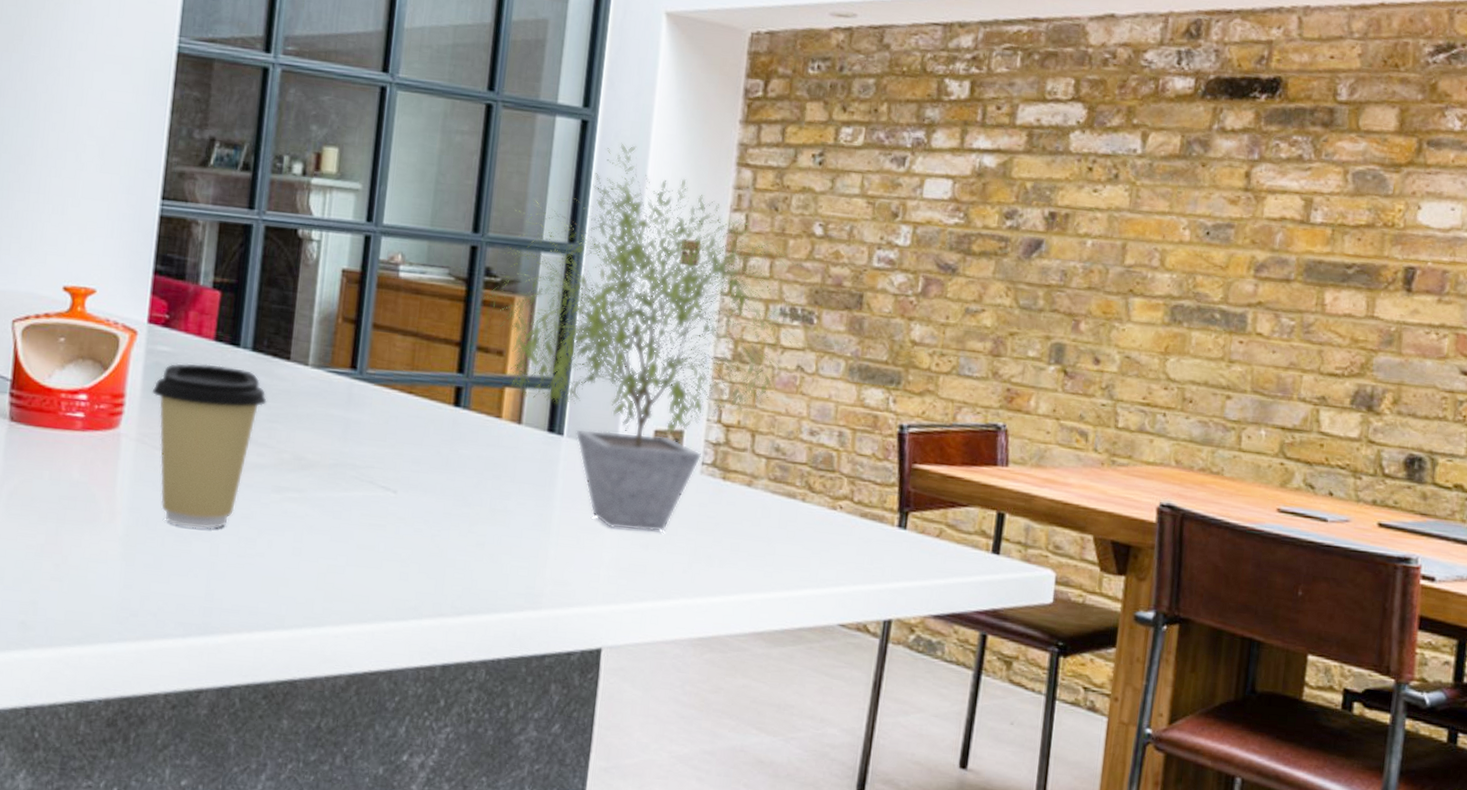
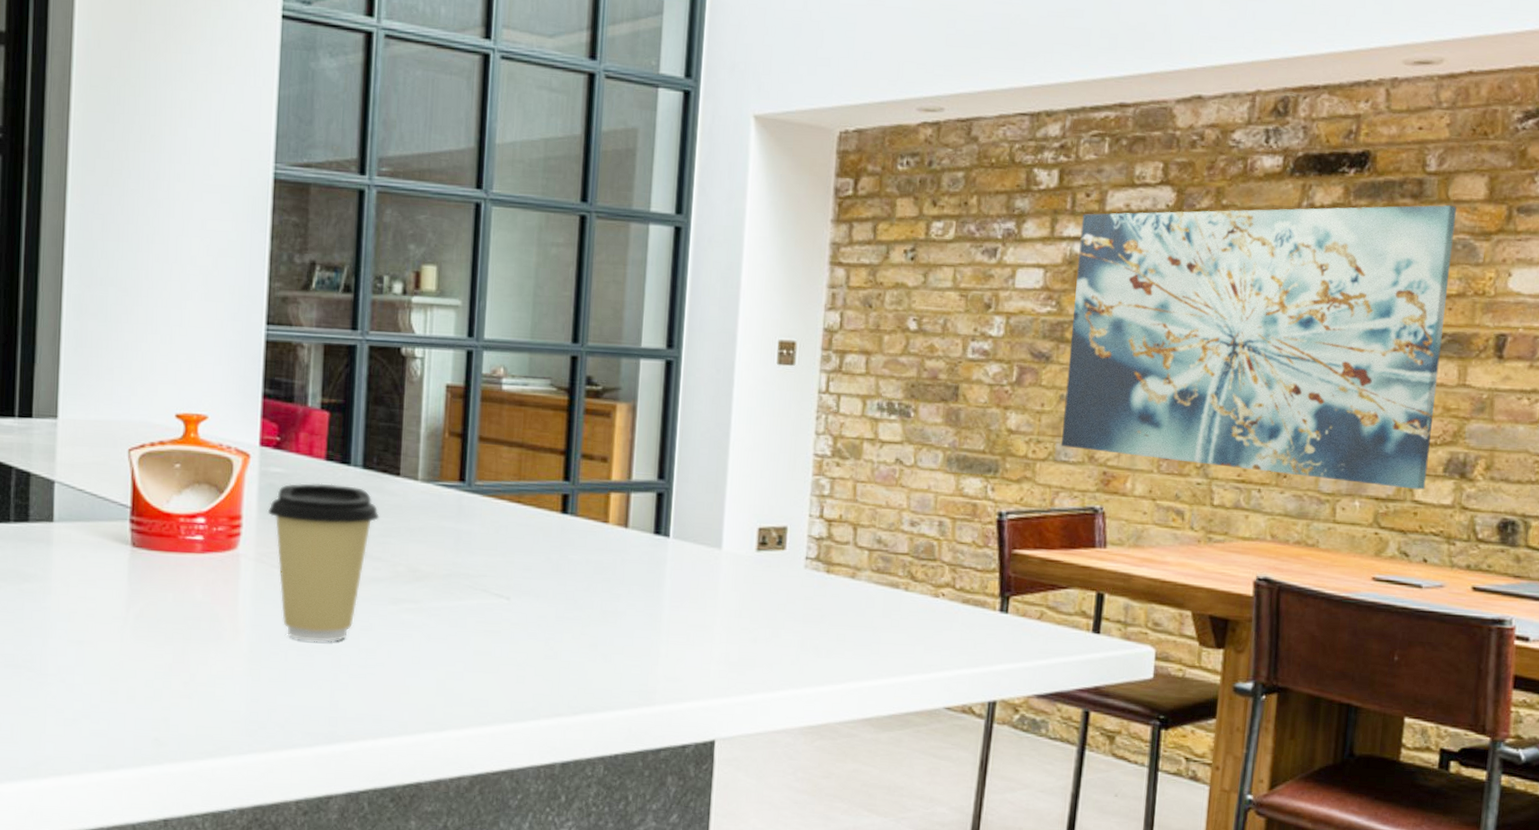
potted plant: present [479,142,804,533] -> none [582,247,902,627]
wall art: none [965,126,1367,422] -> present [1061,205,1457,490]

